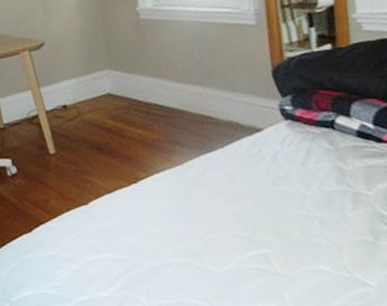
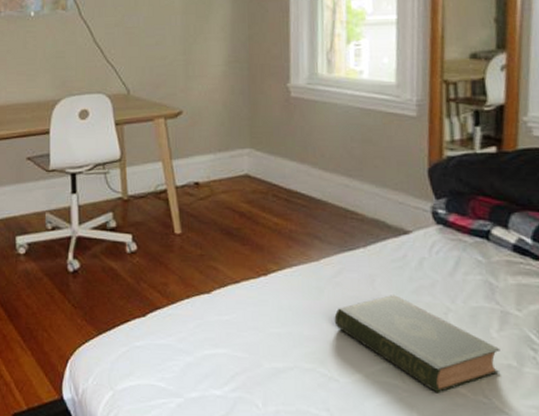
book: none [202,188,358,274] -> present [334,295,500,394]

